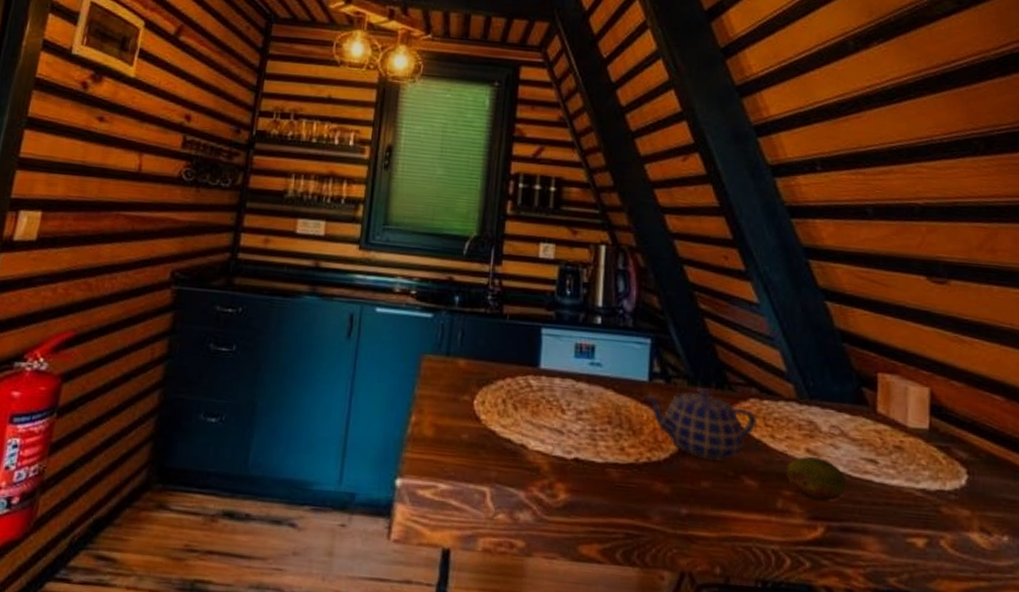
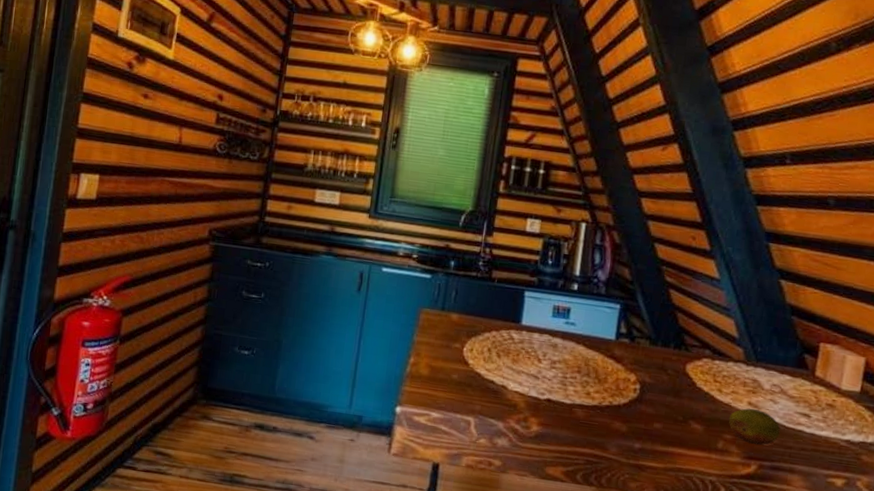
teapot: present [643,388,758,461] -> none [610,347,709,408]

